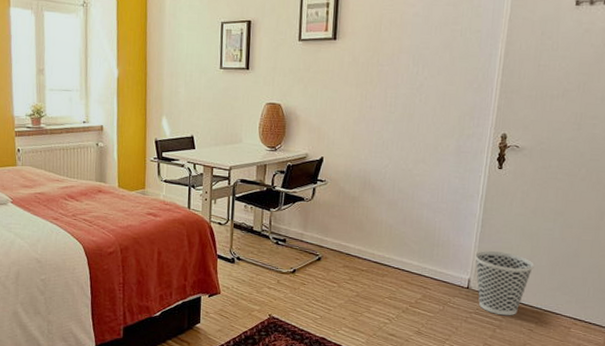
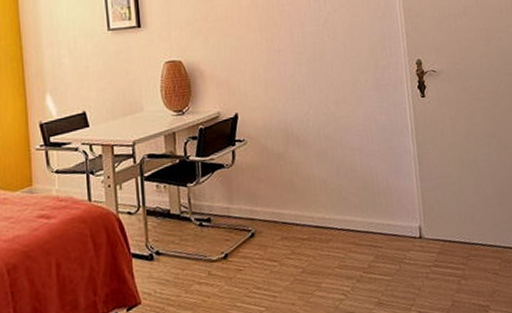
wastebasket: present [475,251,534,316] -> none [419,188,482,263]

